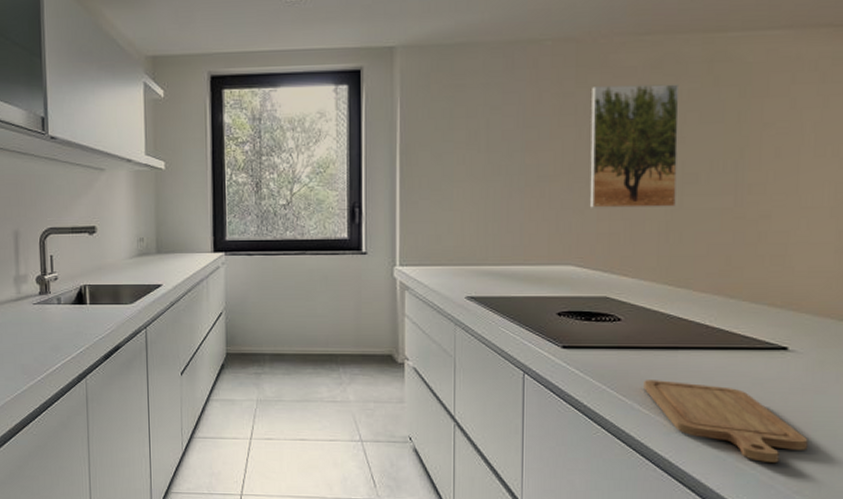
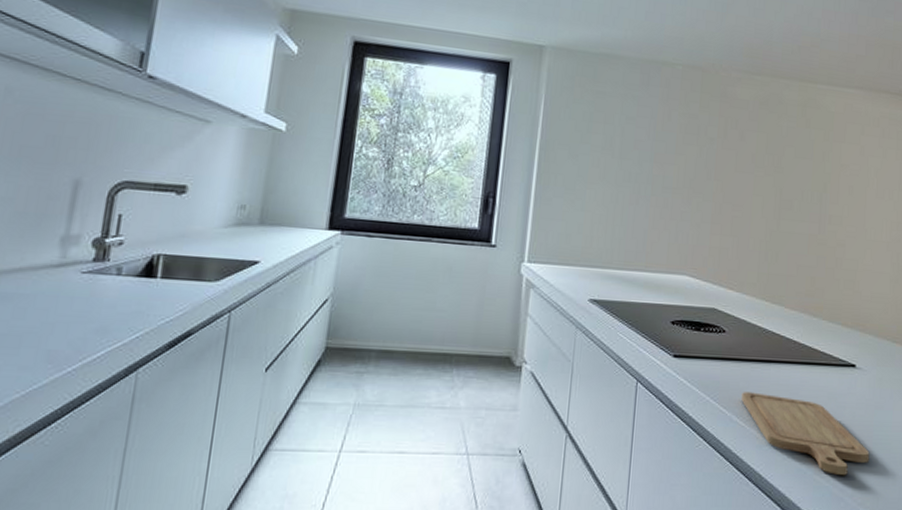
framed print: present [589,84,680,208] -> none [704,112,781,229]

